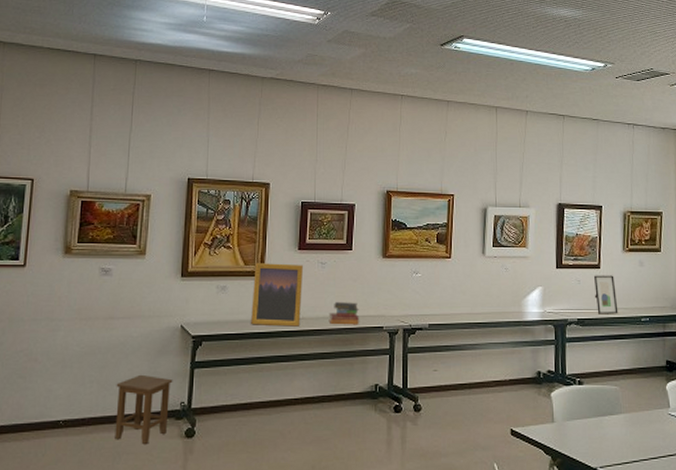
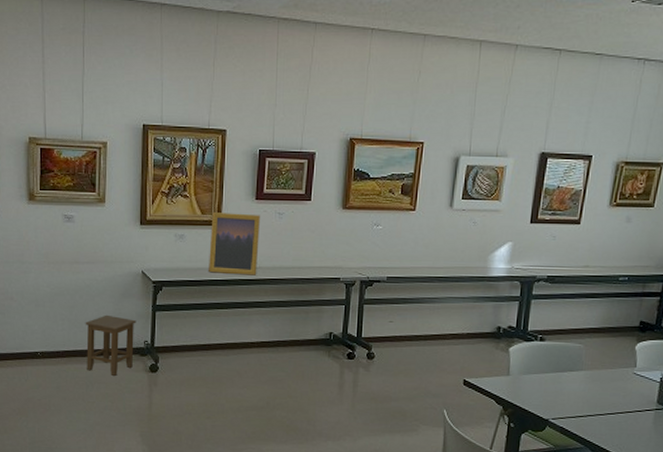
books: present [328,302,359,325] -> none [285,253,316,276]
picture frame: present [594,275,618,314] -> none [570,231,595,273]

